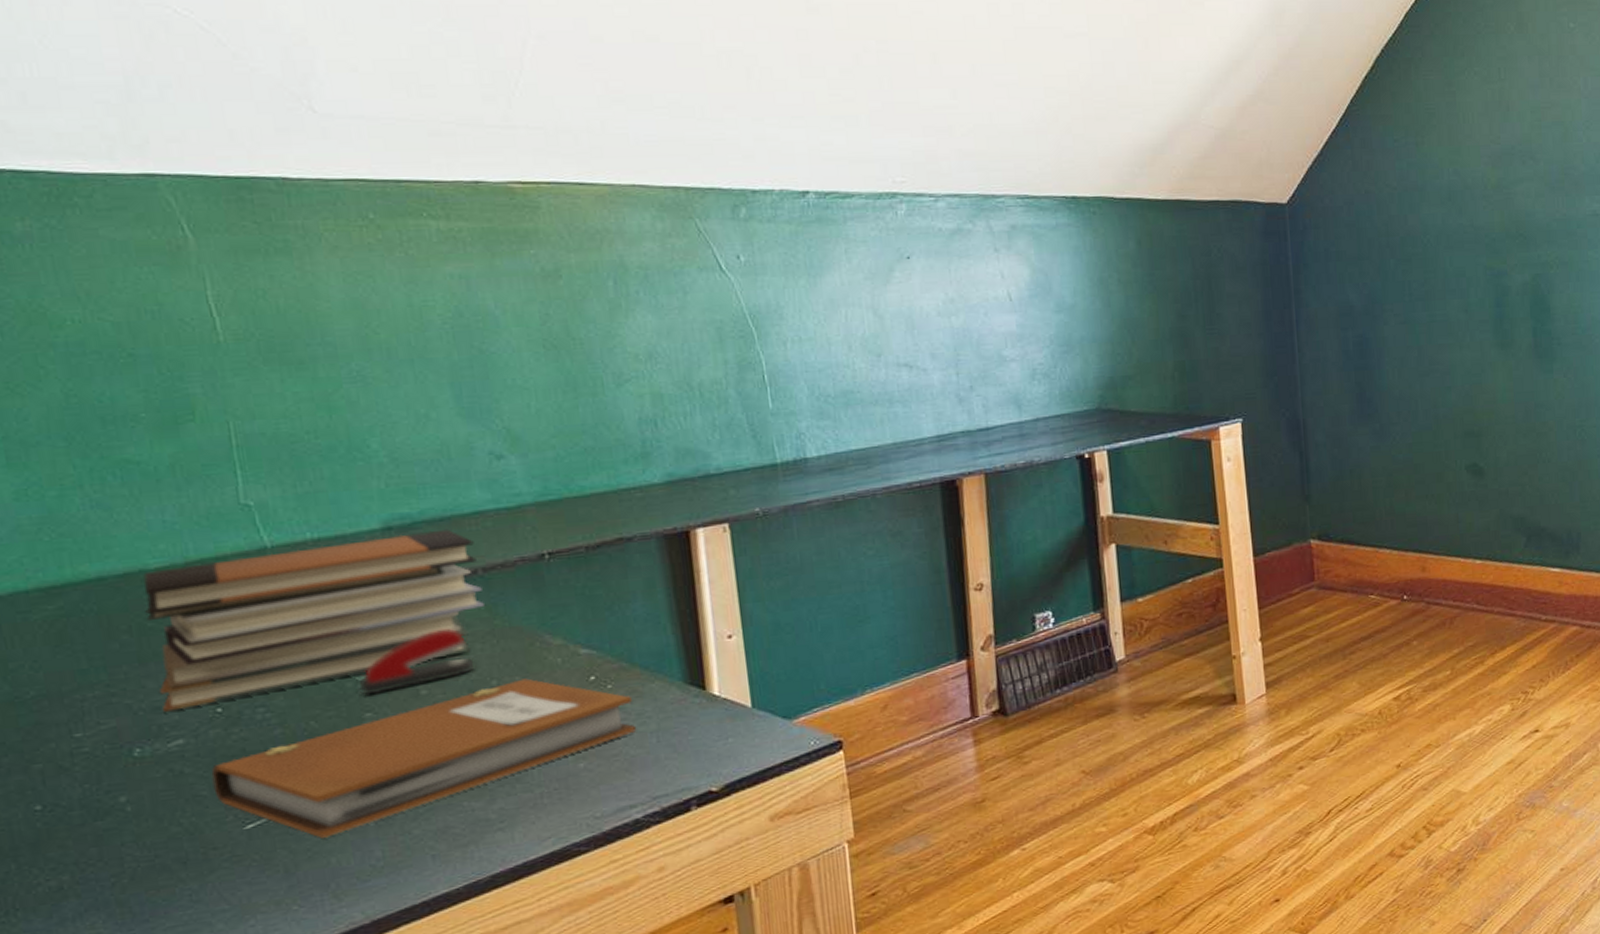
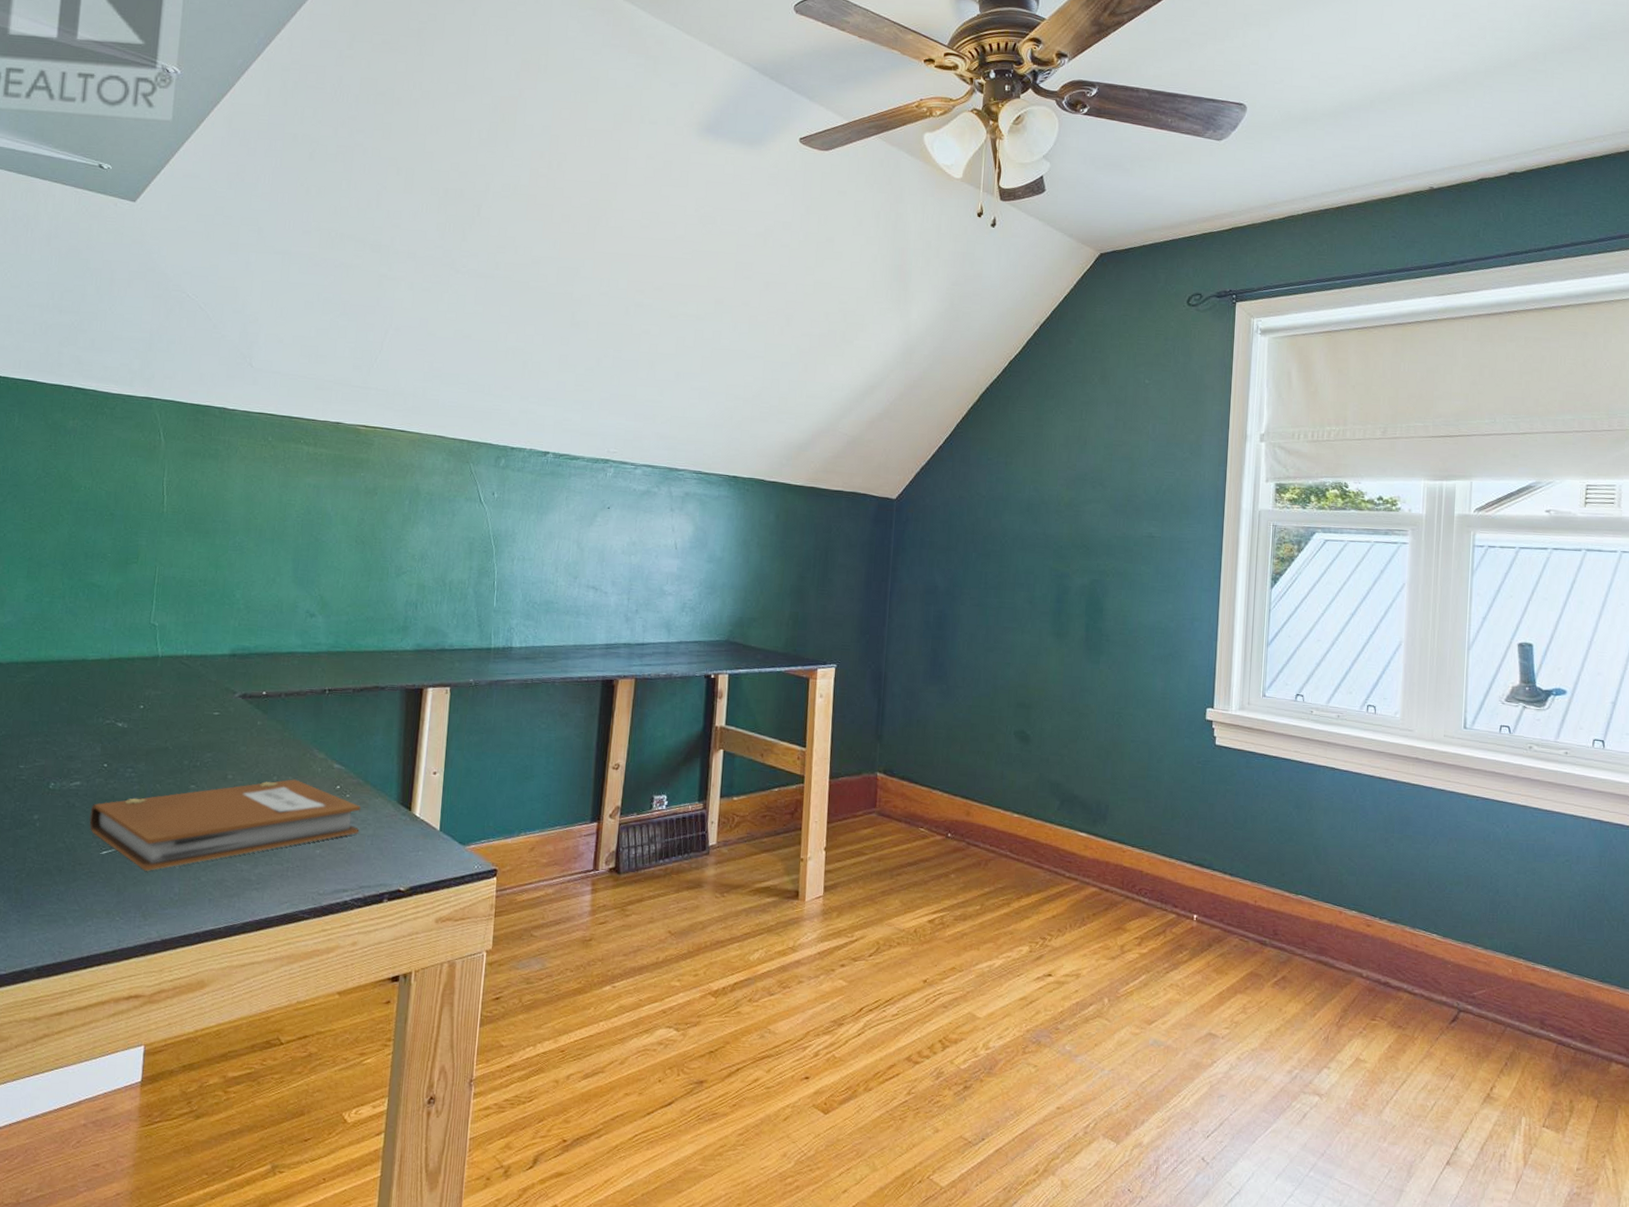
book stack: present [143,529,484,712] -> none [73,661,284,761]
stapler: present [359,629,474,695] -> none [191,733,265,773]

